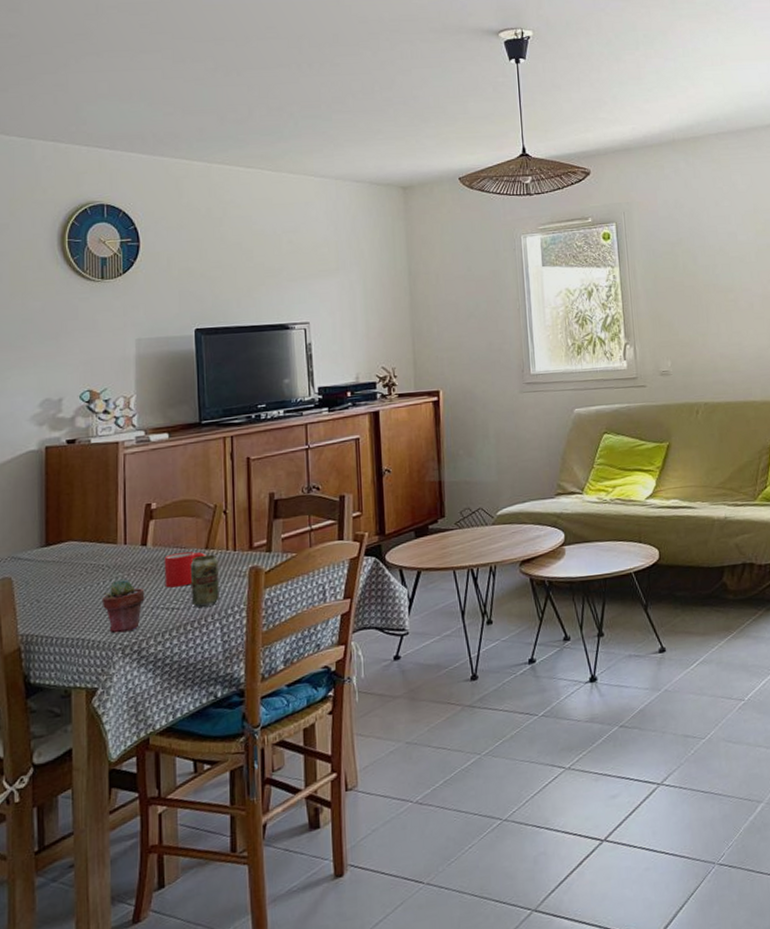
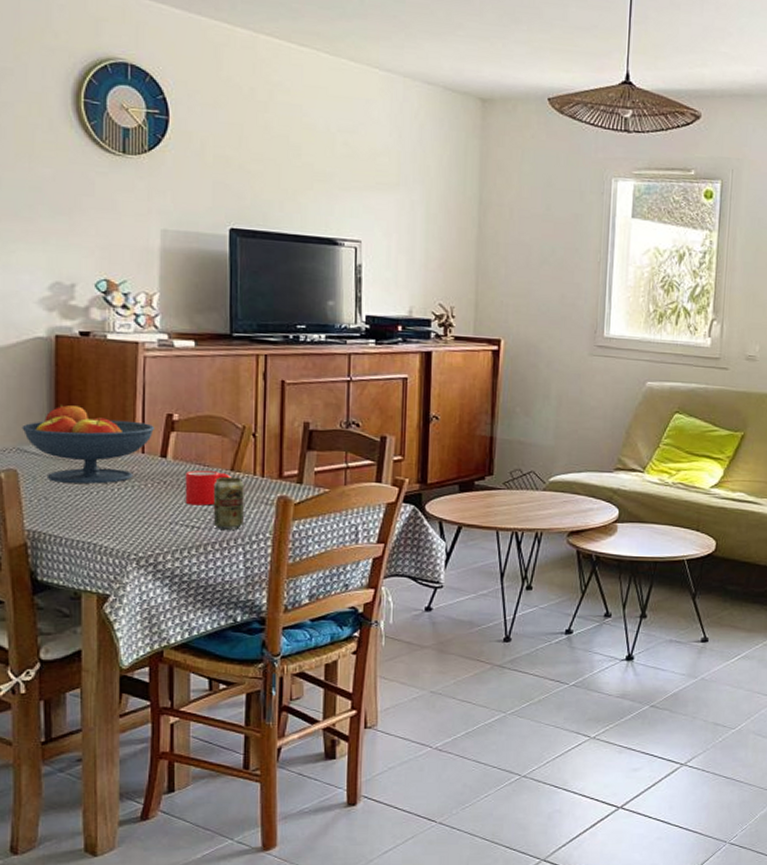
fruit bowl: none [16,509,136,584] -> present [22,404,156,484]
potted succulent: present [101,579,145,634] -> none [116,488,163,544]

